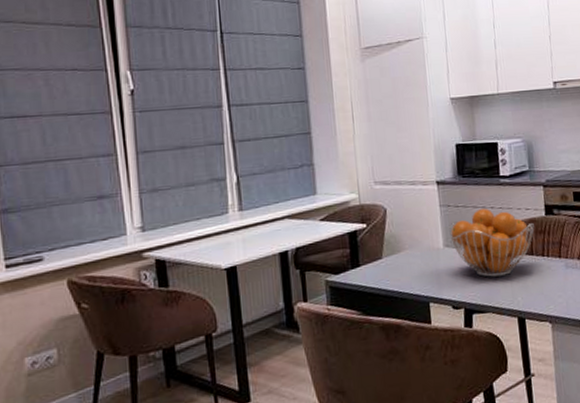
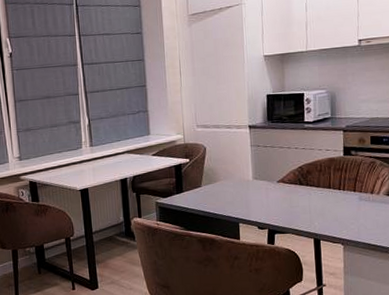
fruit basket: present [449,208,534,277] -> none [258,149,333,205]

